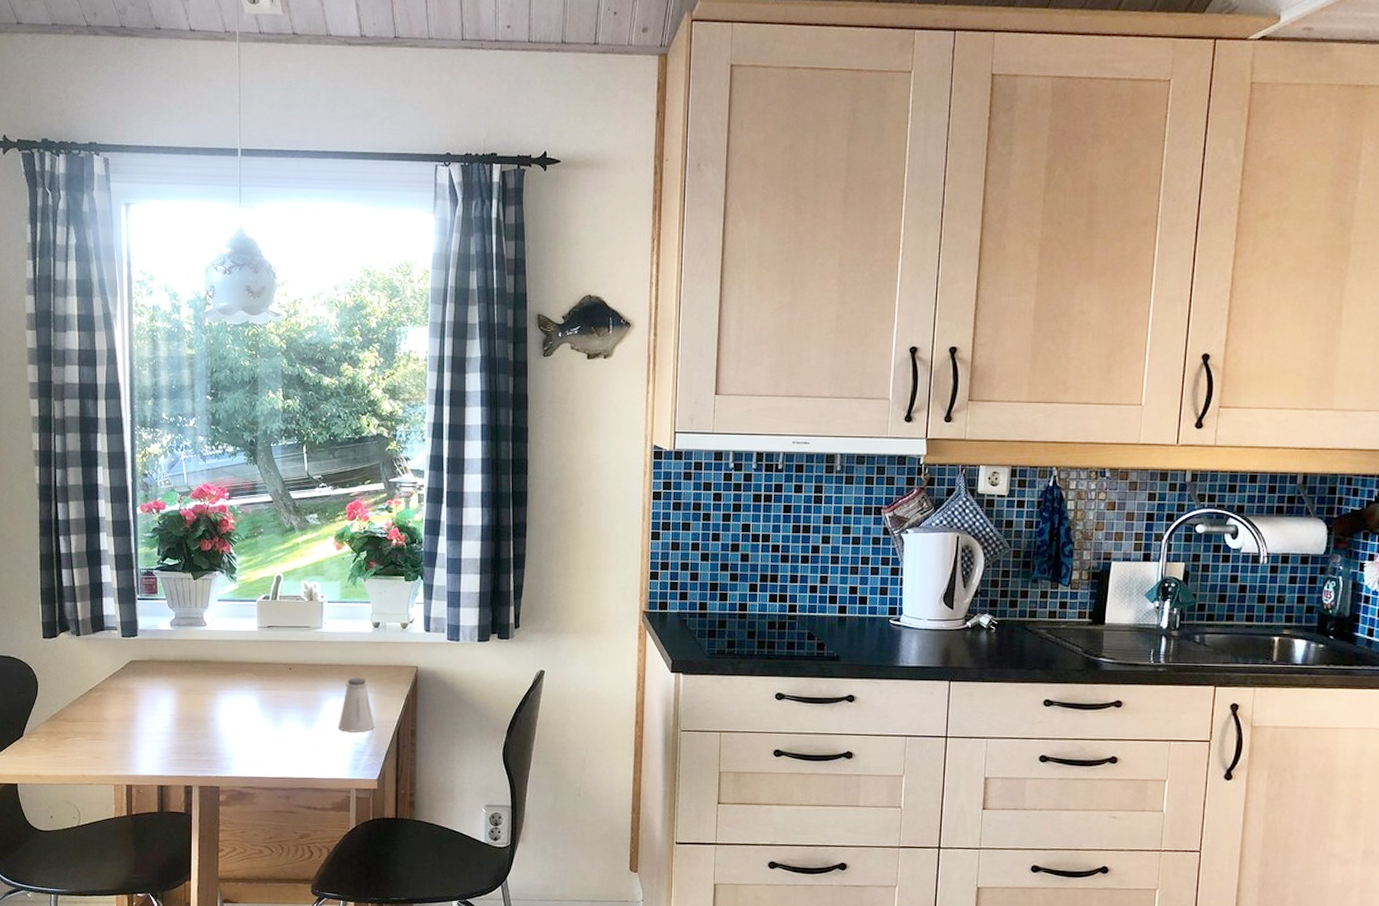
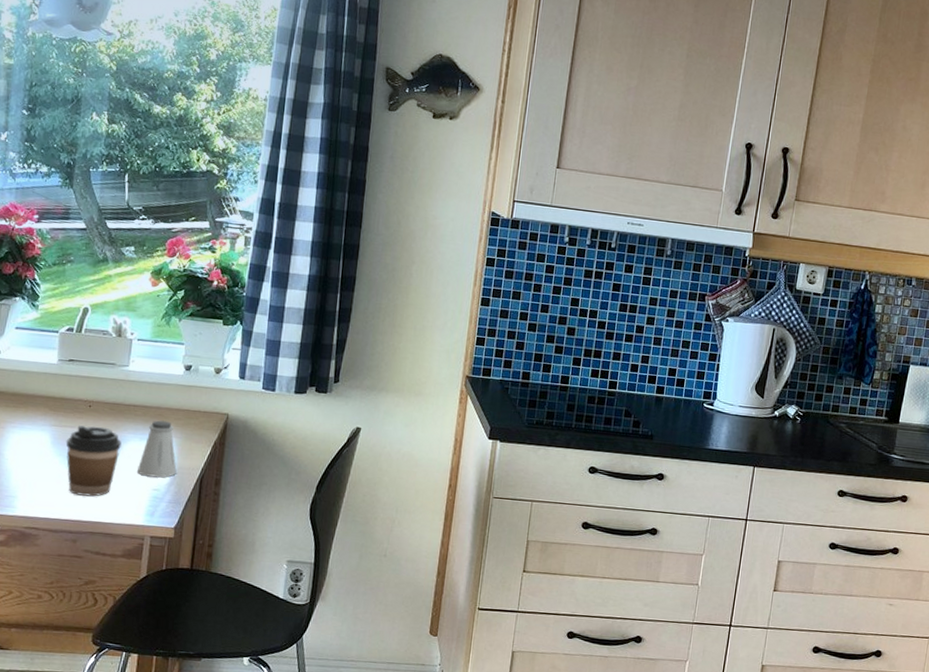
coffee cup: none [272,687,322,754] -> present [66,425,122,497]

